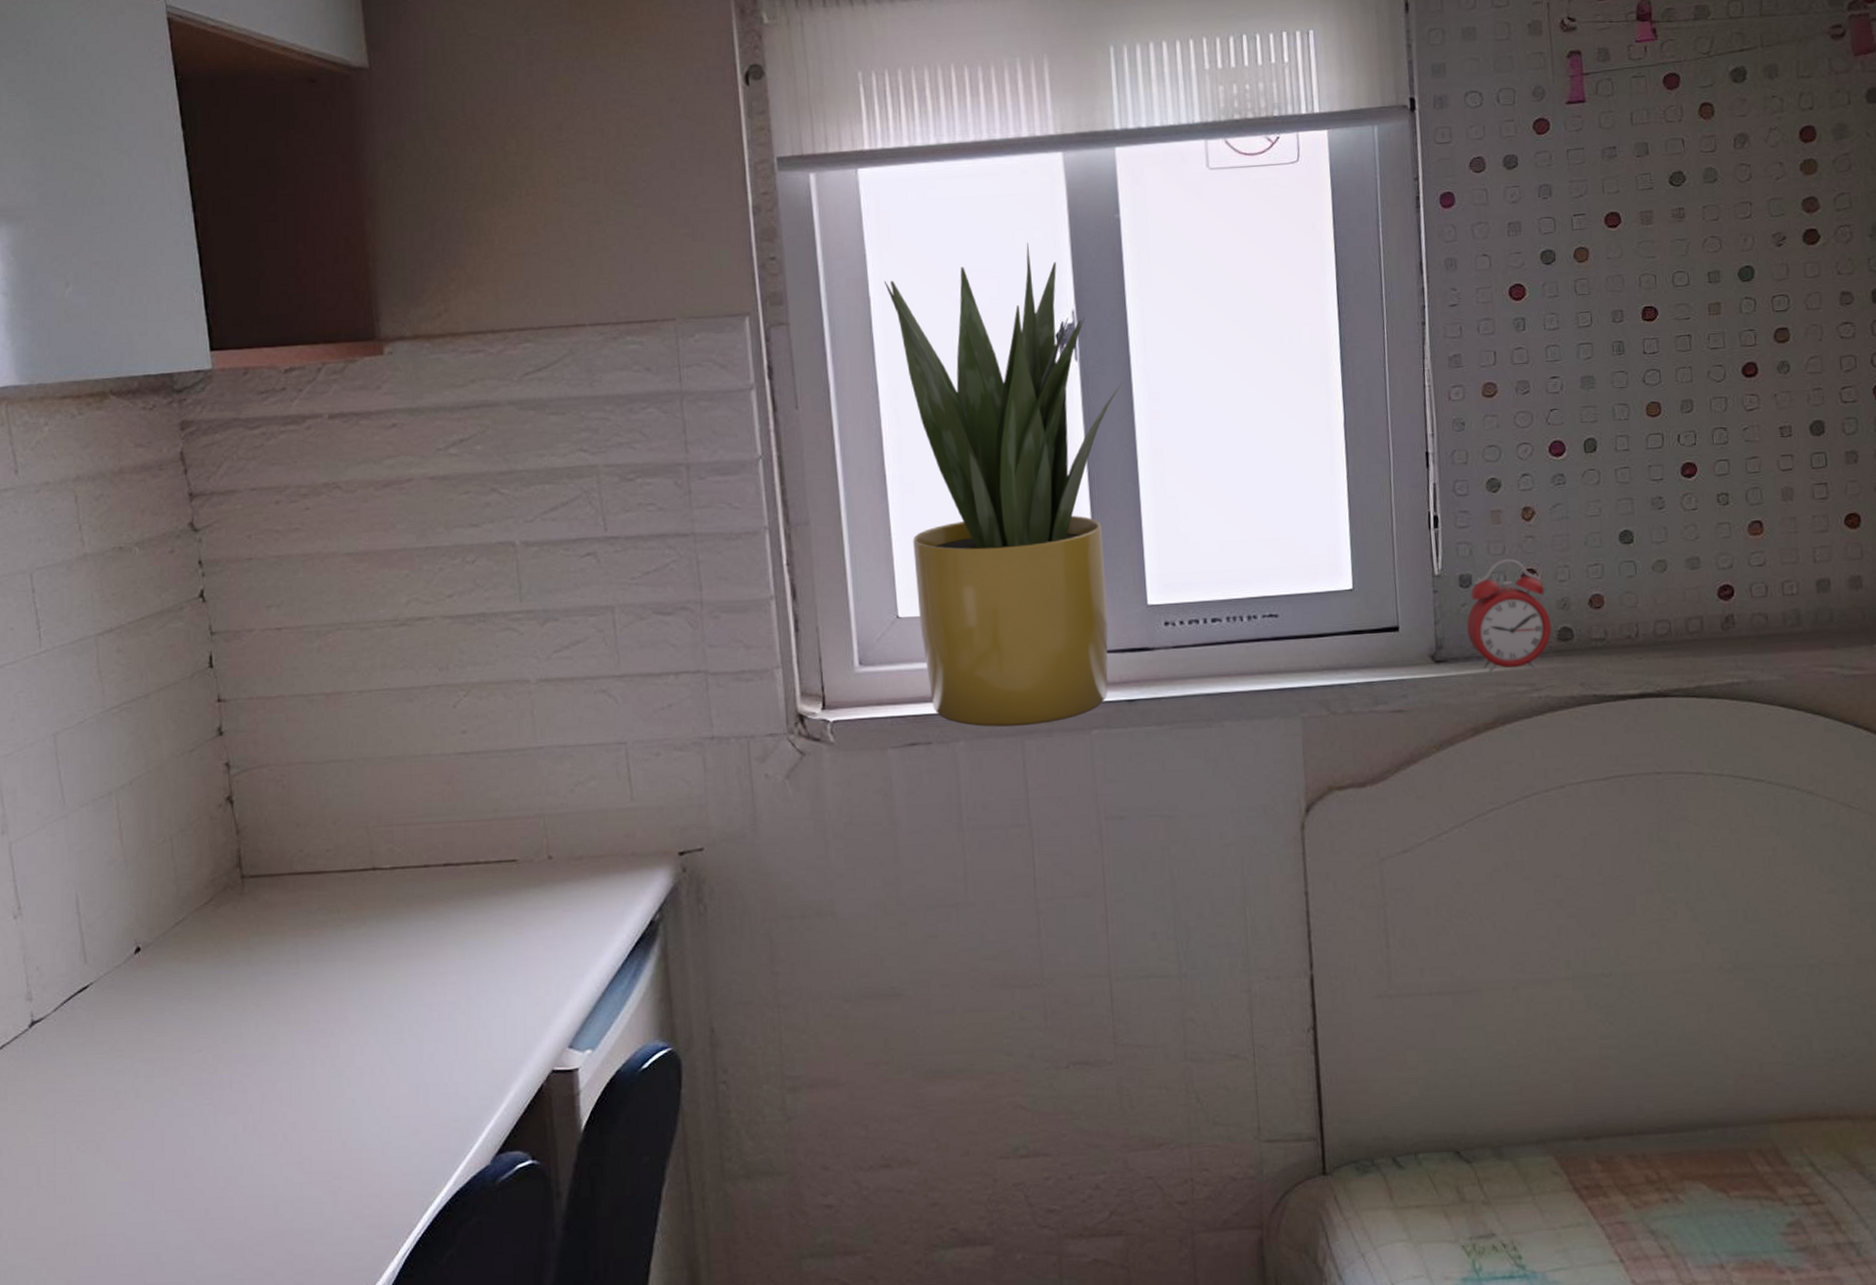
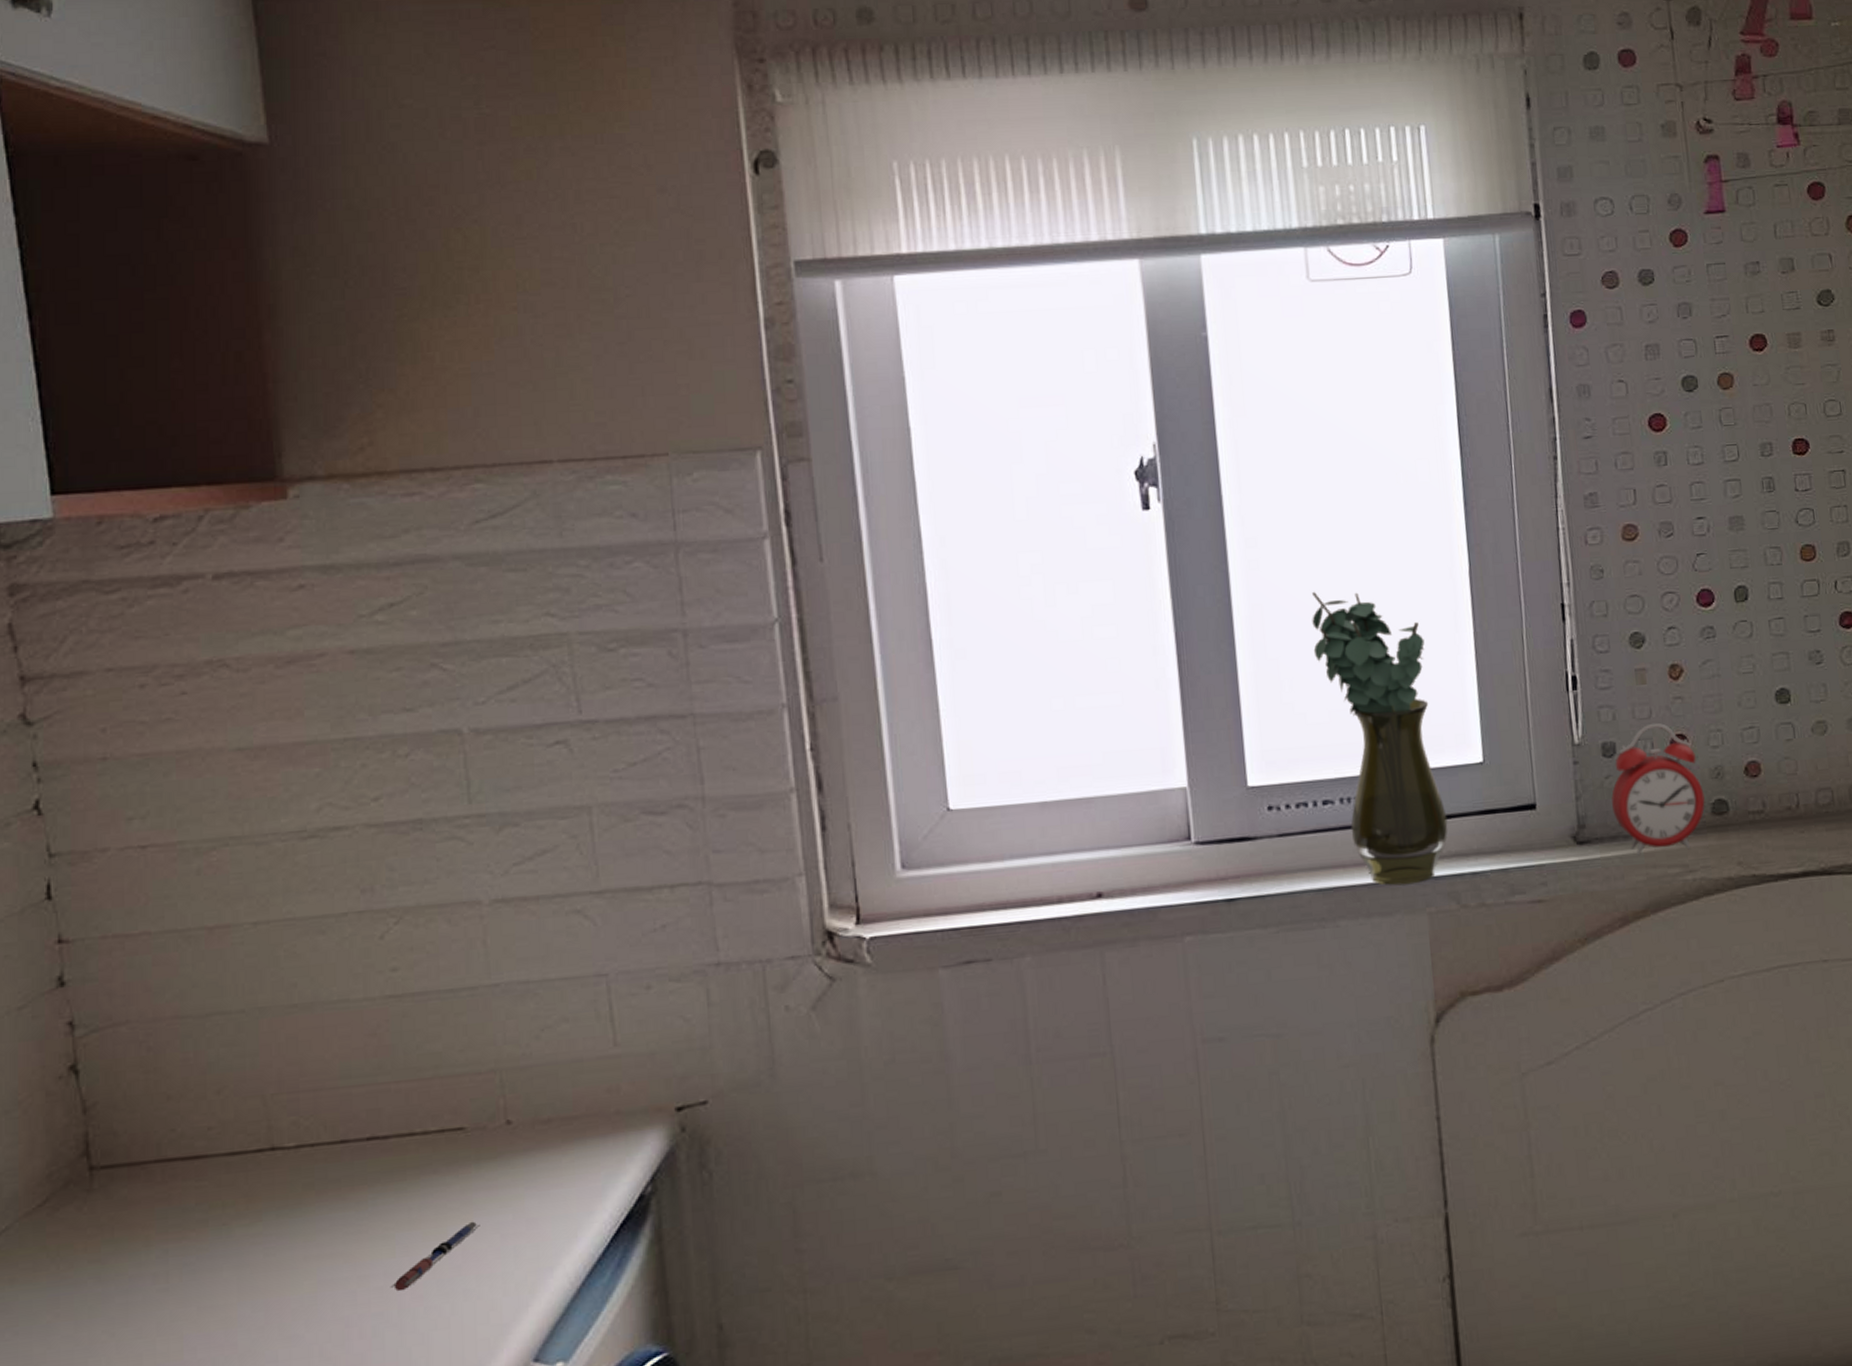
pen: none [461,934,528,986] -> present [390,1221,480,1292]
planter: present [884,243,1124,727] -> none [927,364,1215,938]
vase: none [1205,438,1321,694] -> present [1312,591,1448,886]

